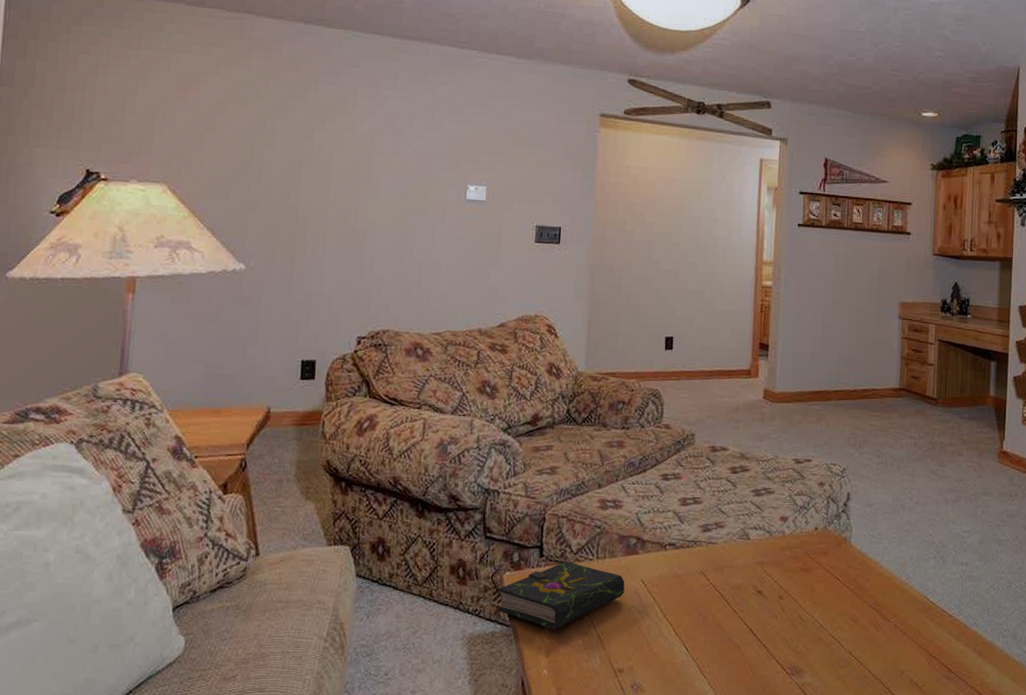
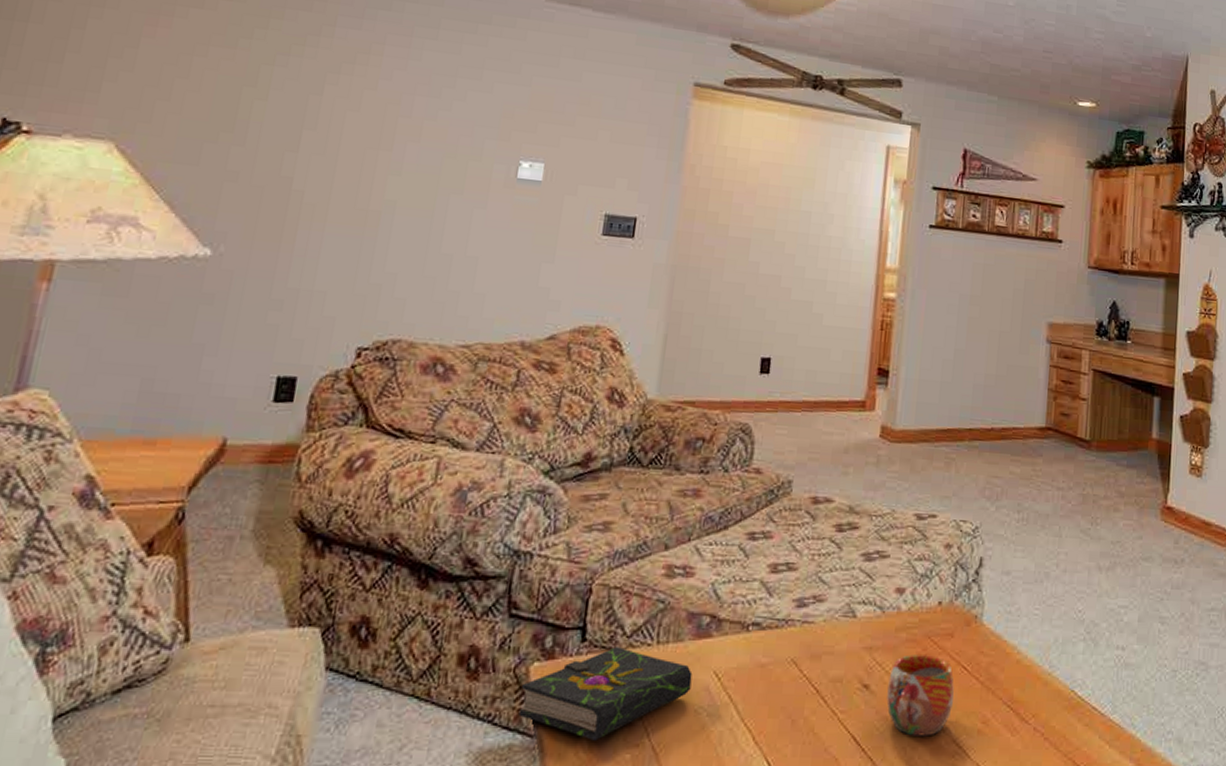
mug: none [776,568,829,631] -> present [886,655,954,736]

